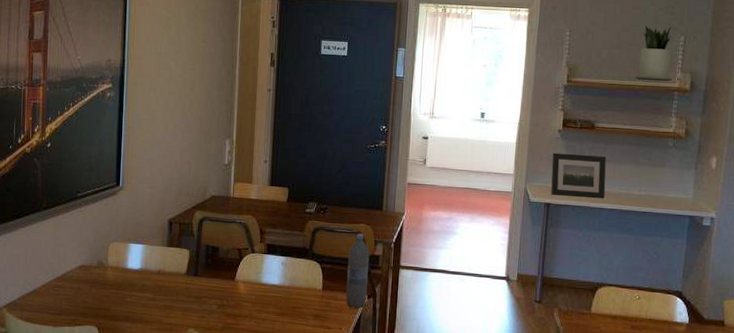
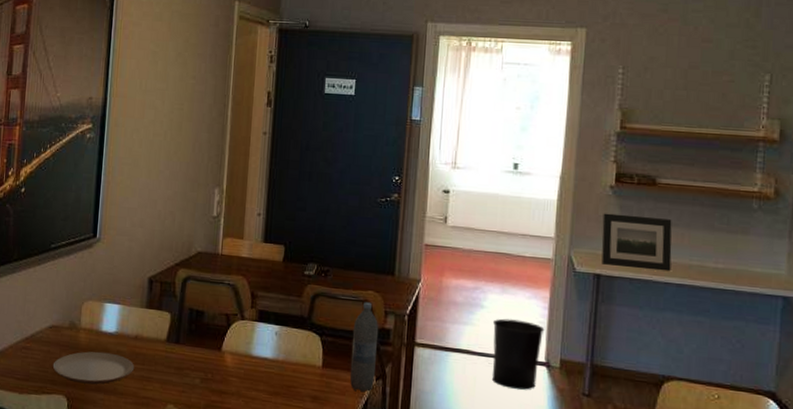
plate: none [83,286,159,315] -> present [52,351,135,385]
waste bin: none [463,242,505,300] -> present [492,318,545,390]
planter: present [634,25,674,82] -> none [706,61,756,130]

